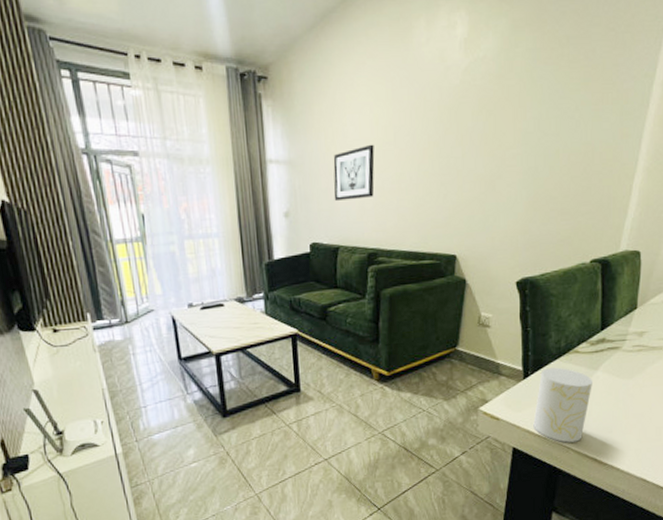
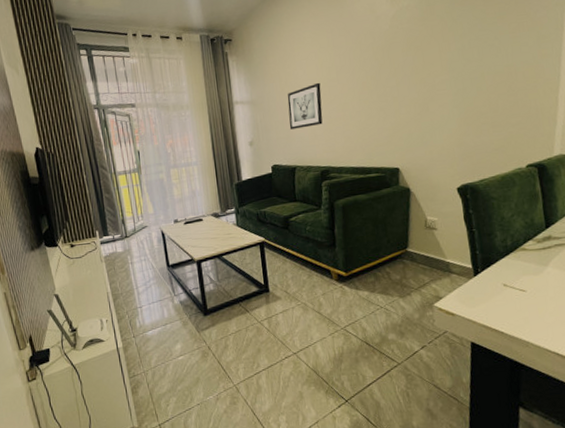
cup: present [533,367,592,443] -> none [488,264,545,337]

